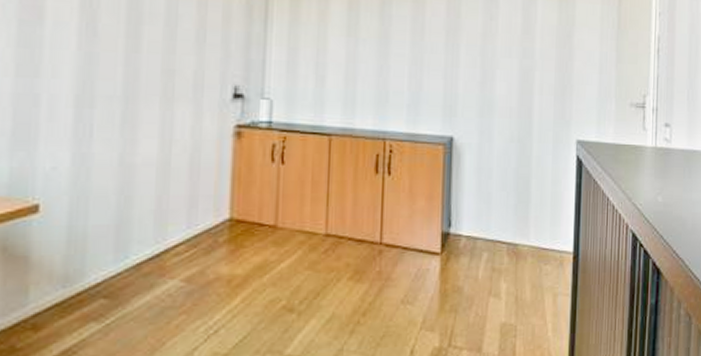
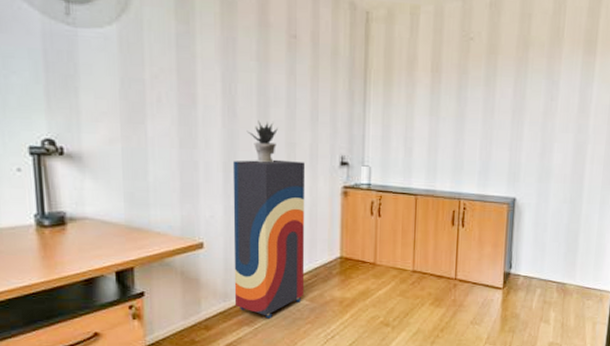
shelving unit: none [78,91,187,310] -> present [232,159,306,319]
potted plant: none [110,41,152,96] -> present [246,120,278,163]

